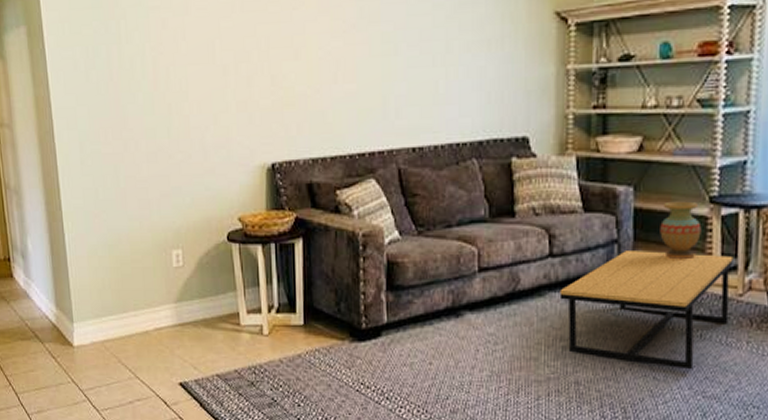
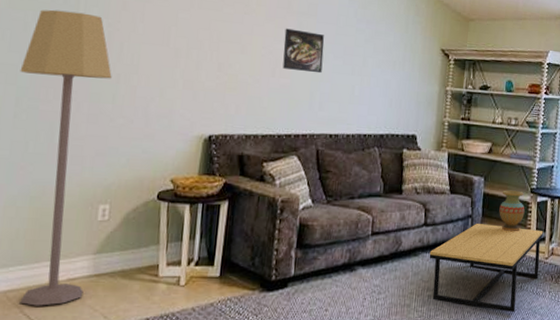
lamp: none [78,39,171,356] -> present [20,9,112,306]
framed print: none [343,18,394,72] -> present [282,28,325,74]

